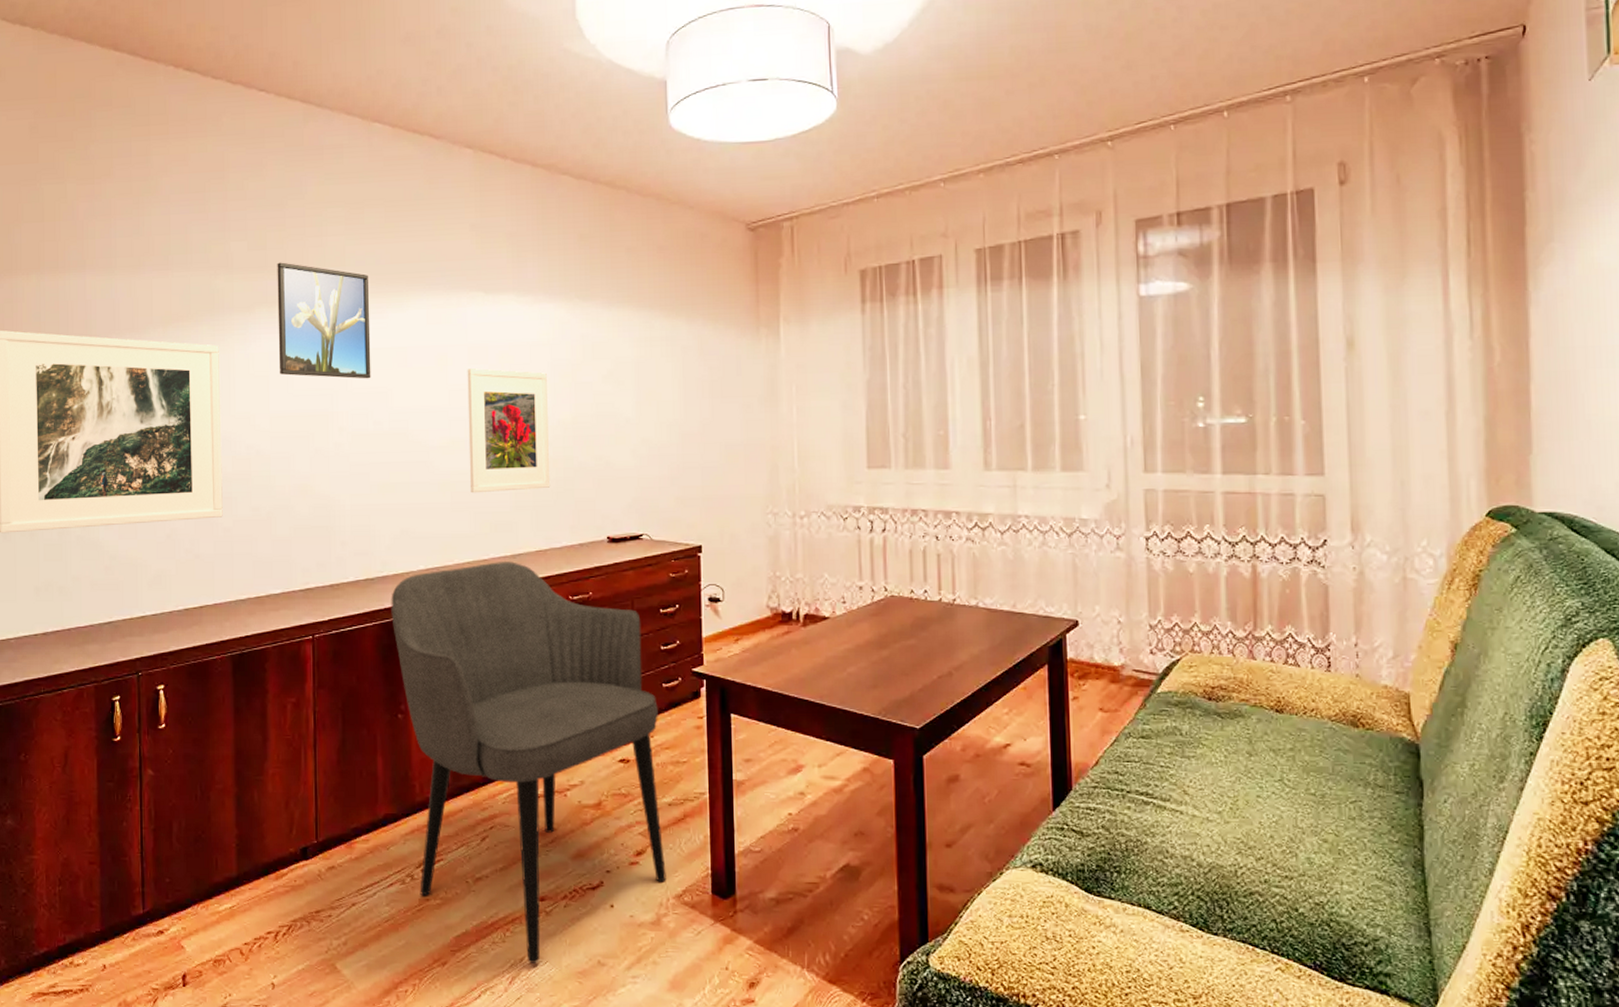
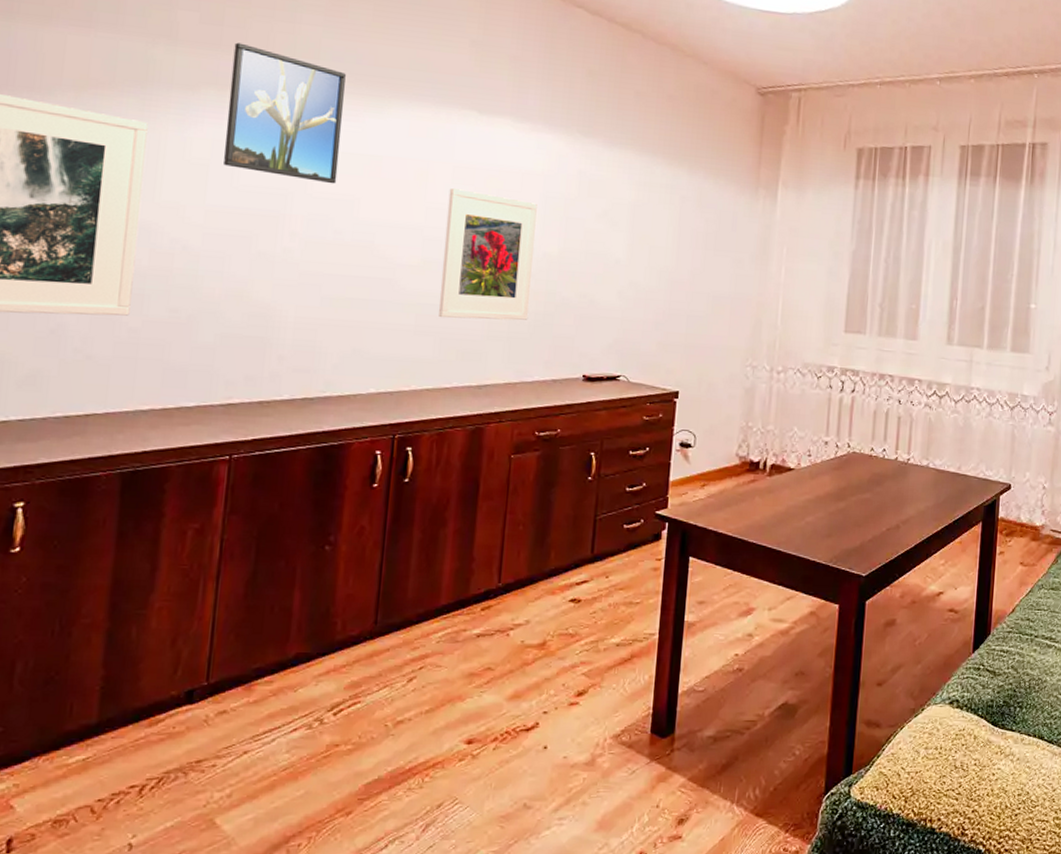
armchair: present [391,561,666,963] -> none [328,391,617,809]

